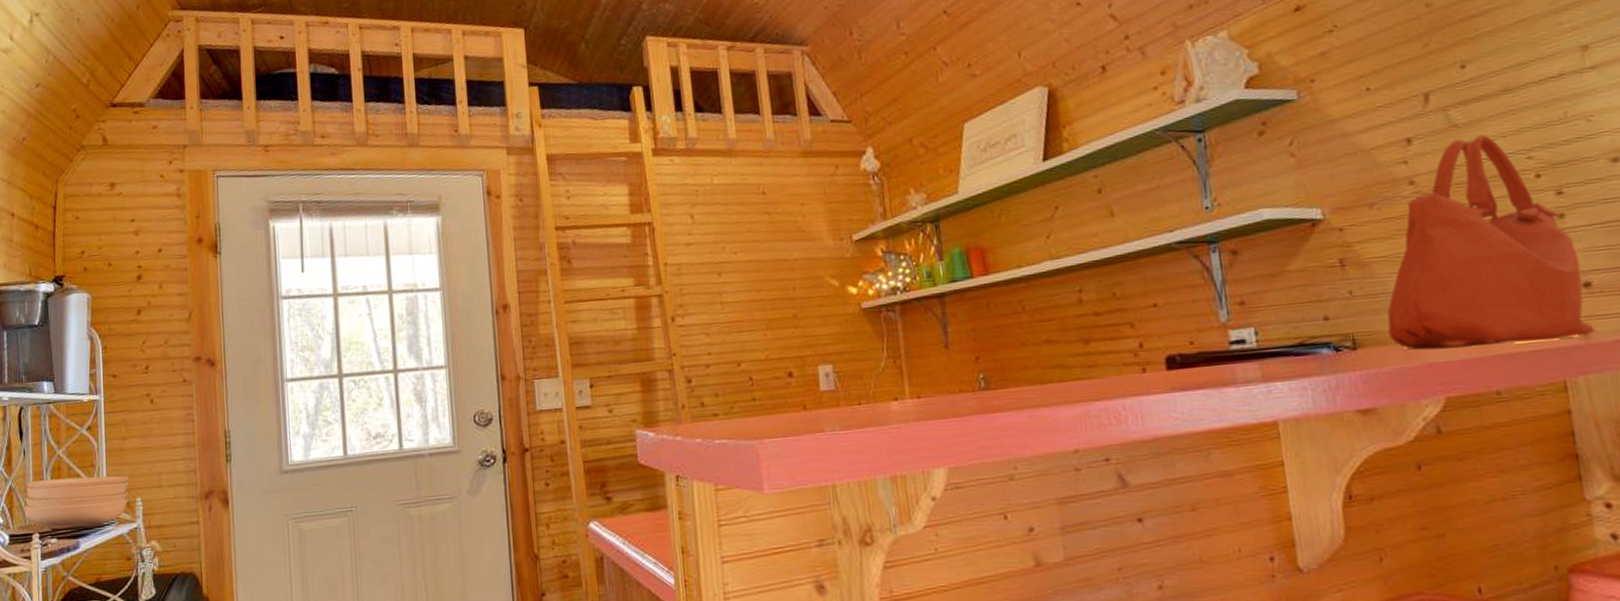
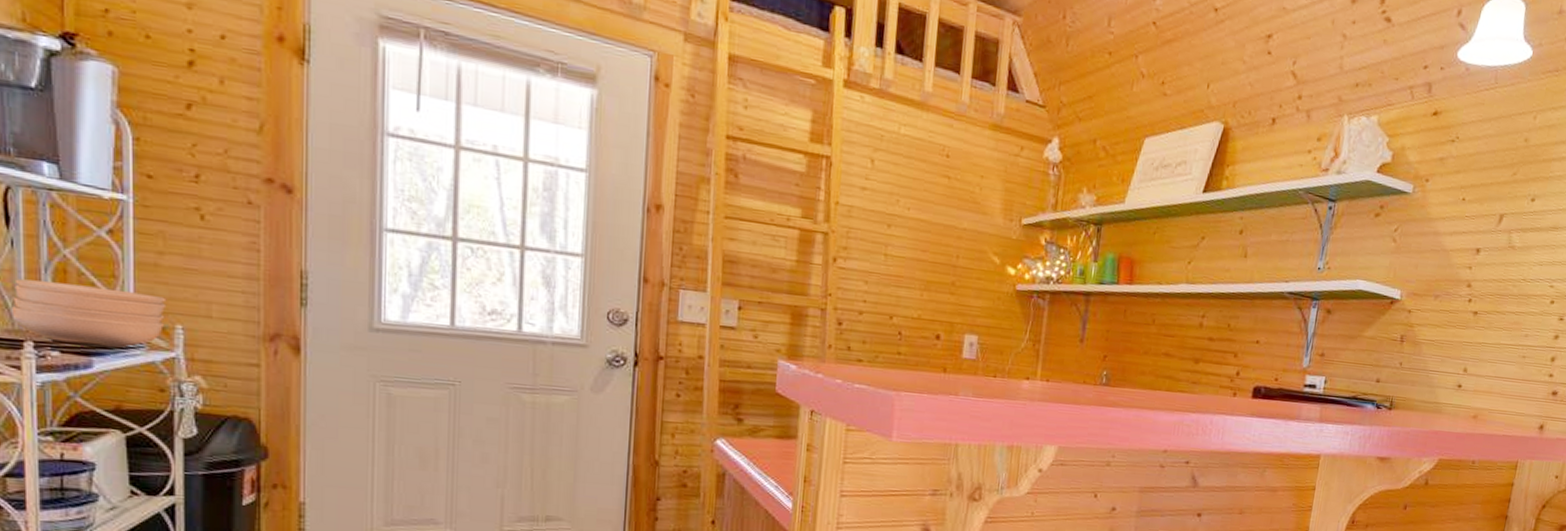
handbag: present [1387,135,1595,351] -> none [1416,258,1557,431]

